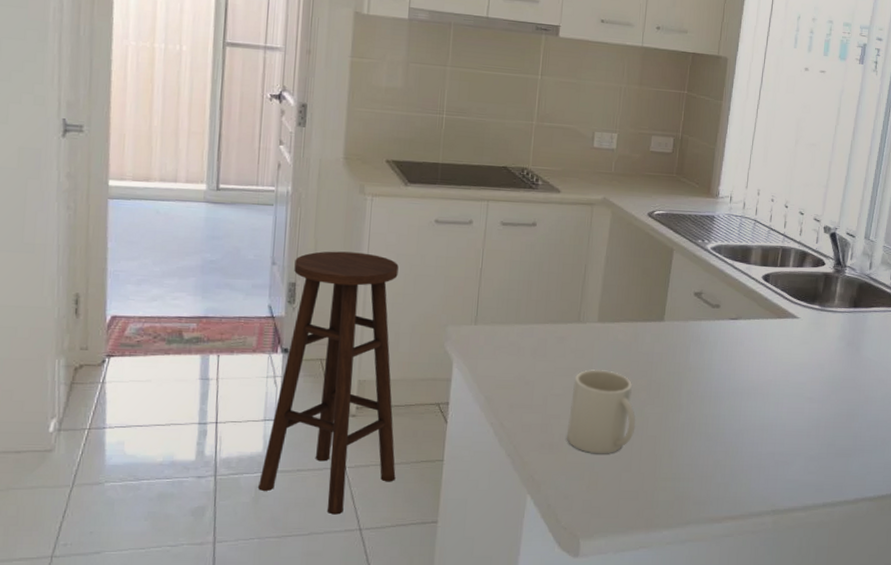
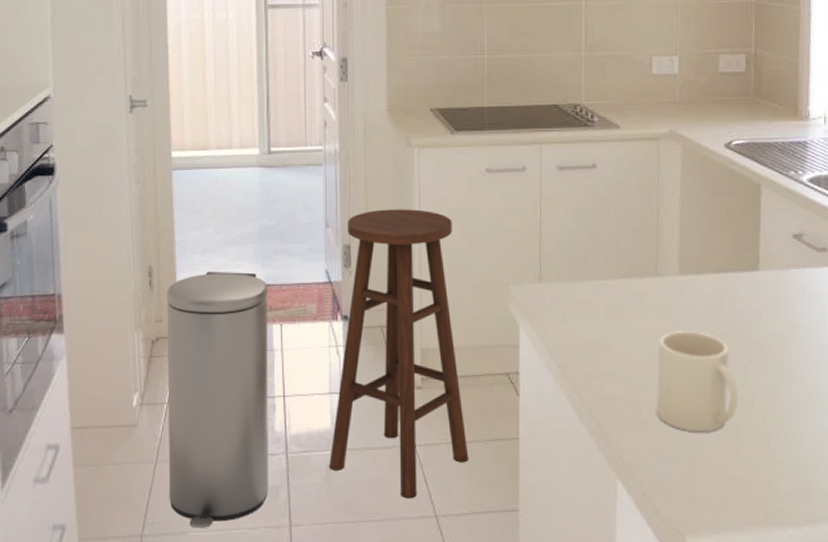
pedal bin: none [85,302,207,547] -> present [167,272,269,528]

